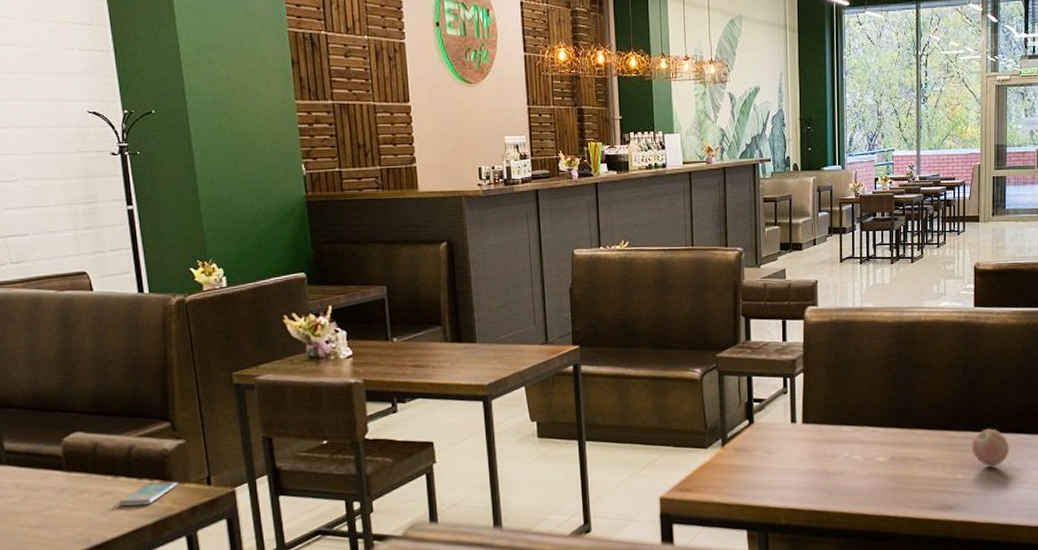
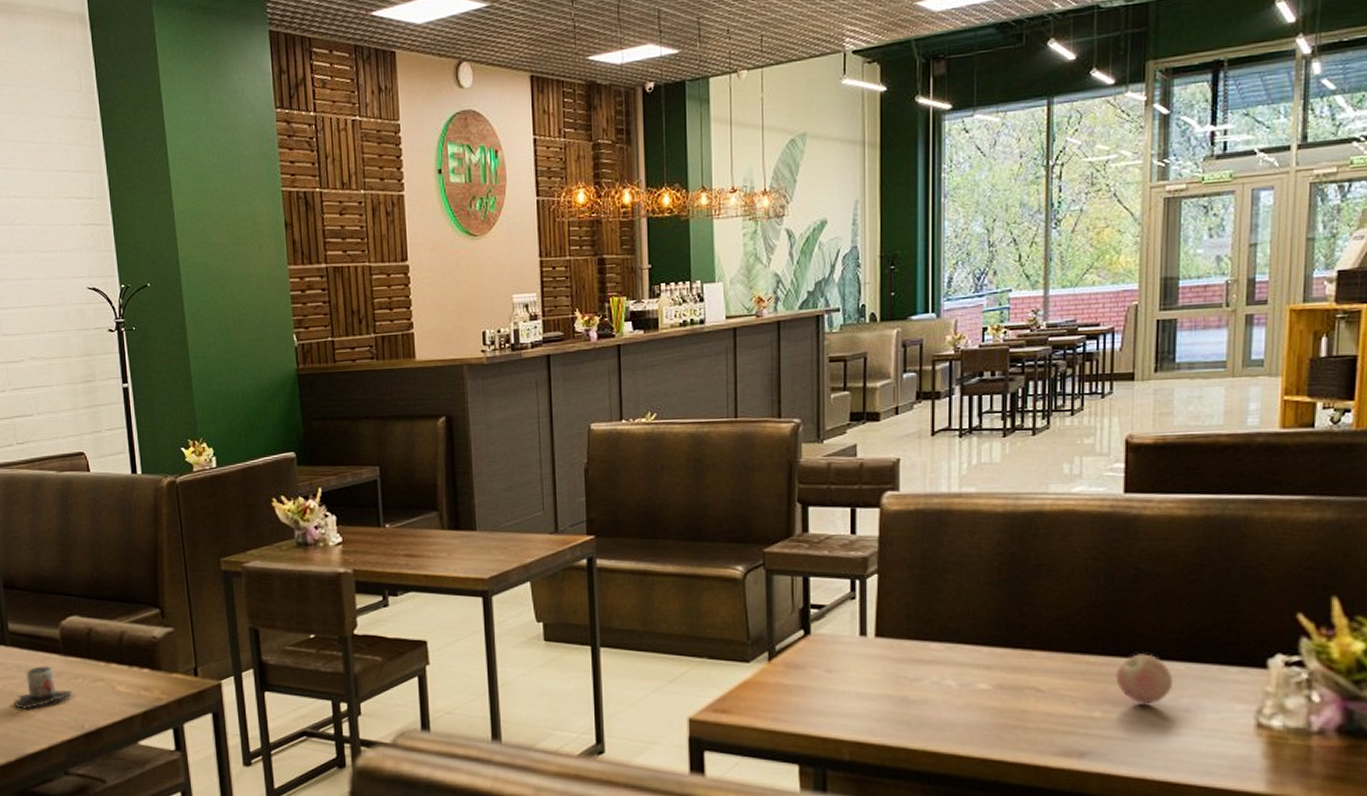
mug: none [13,483,78,527] -> present [15,666,73,709]
smartphone: present [117,481,178,507] -> none [109,671,166,694]

